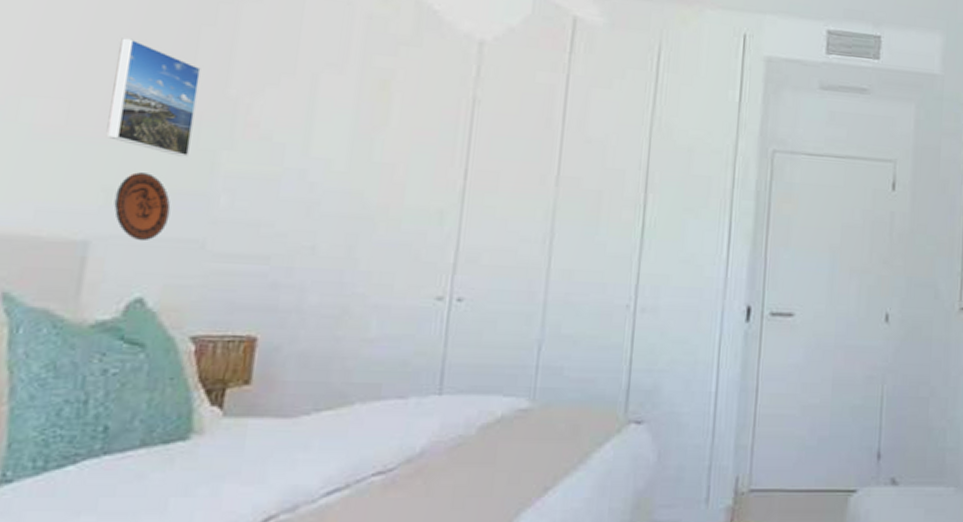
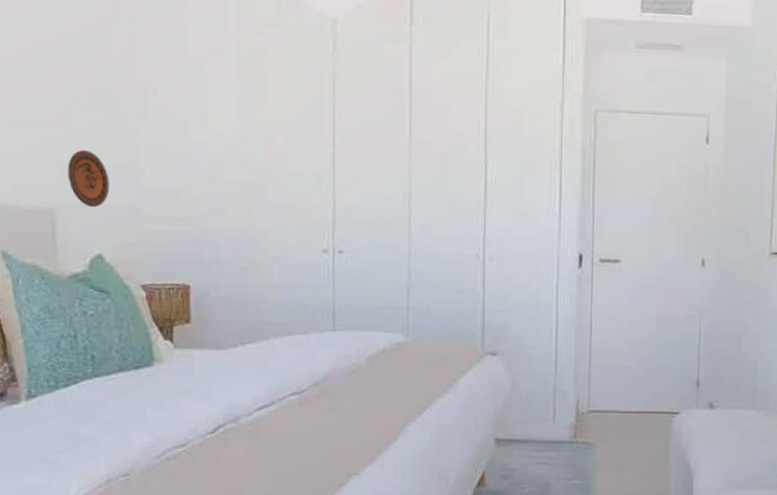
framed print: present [105,38,201,157] -> none [48,33,117,135]

